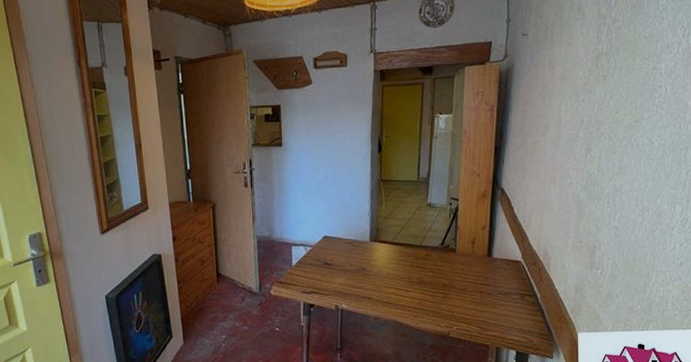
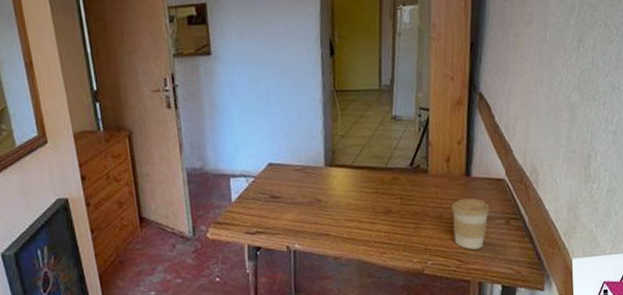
coffee cup: none [475,275,508,319] -> present [451,198,490,250]

